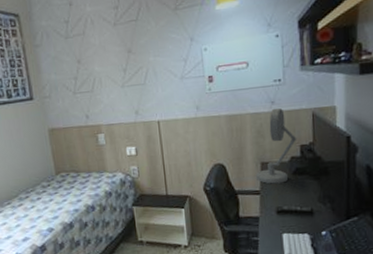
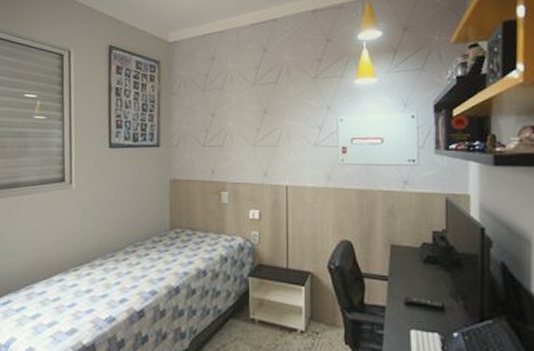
desk lamp: present [255,107,297,184] -> none [384,188,430,271]

